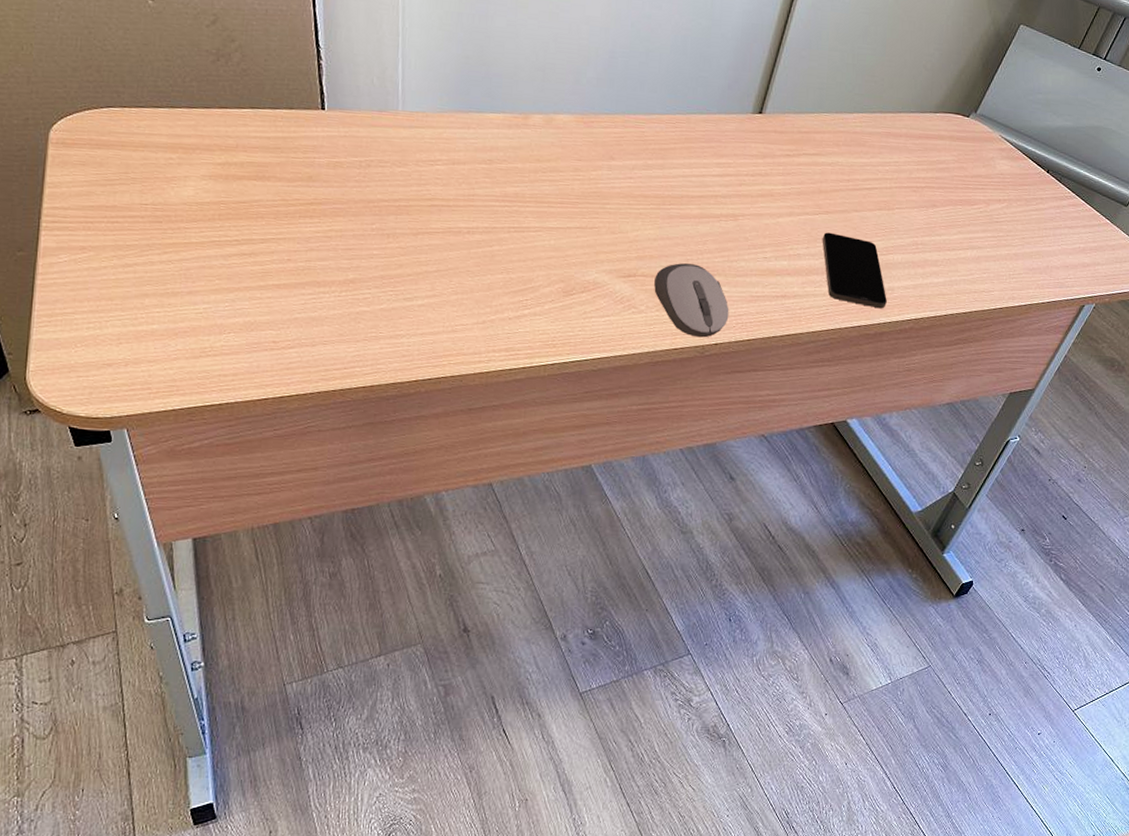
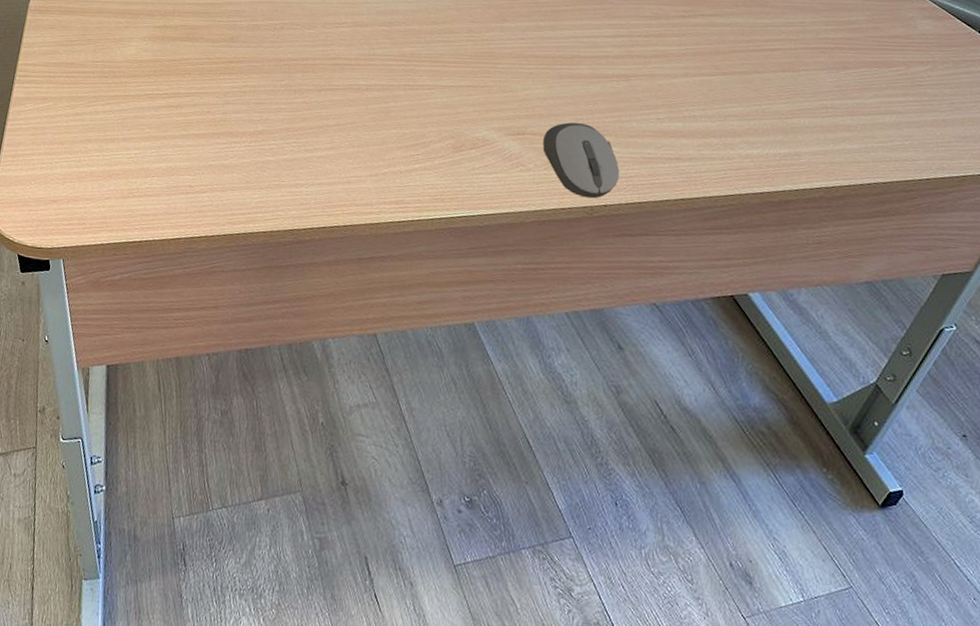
phone: present [822,232,887,309] -> none [720,94,793,176]

